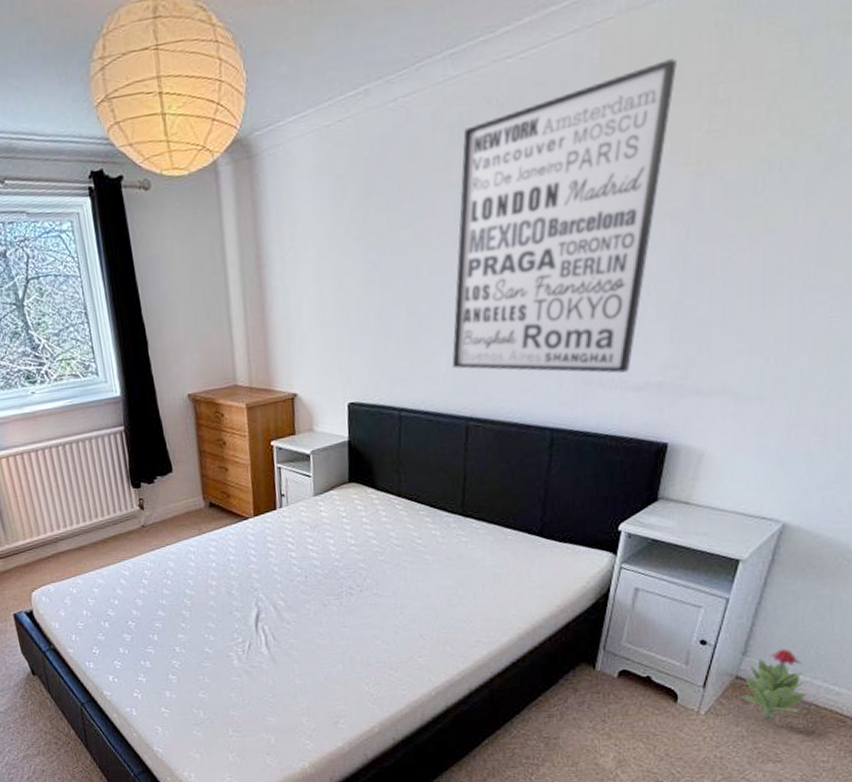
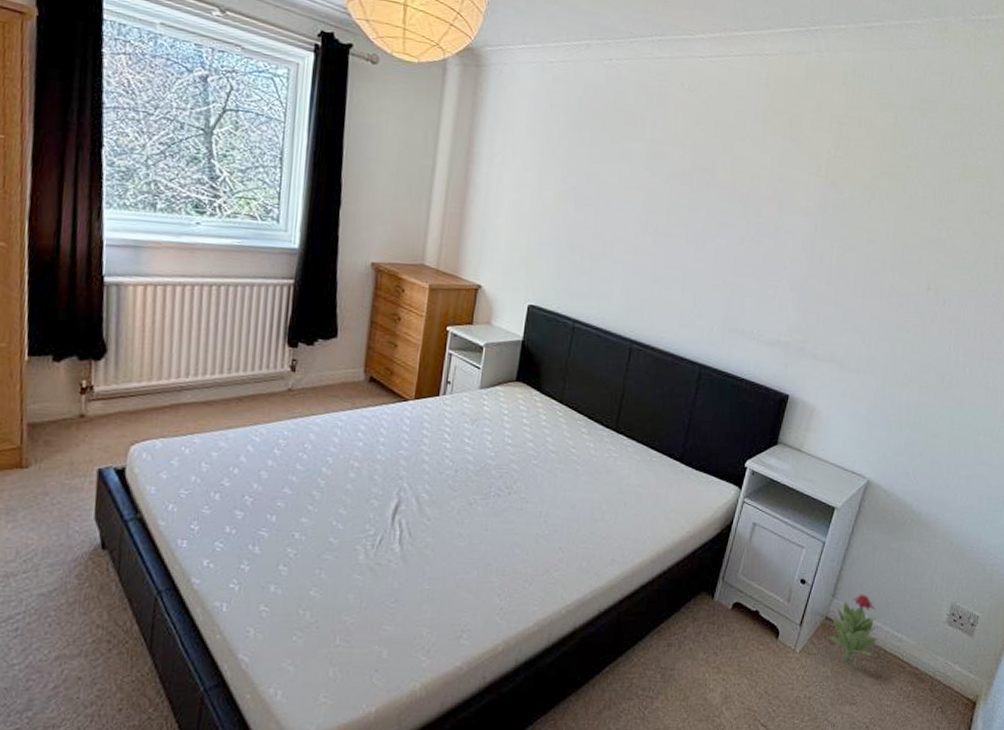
wall art: present [452,58,677,373] -> none [625,96,817,328]

